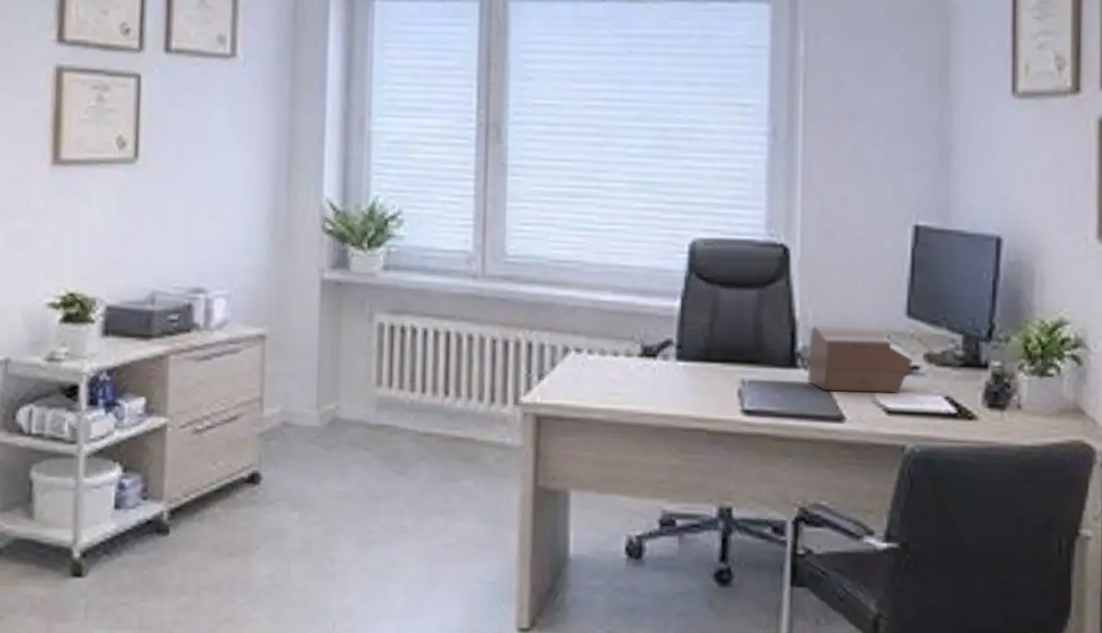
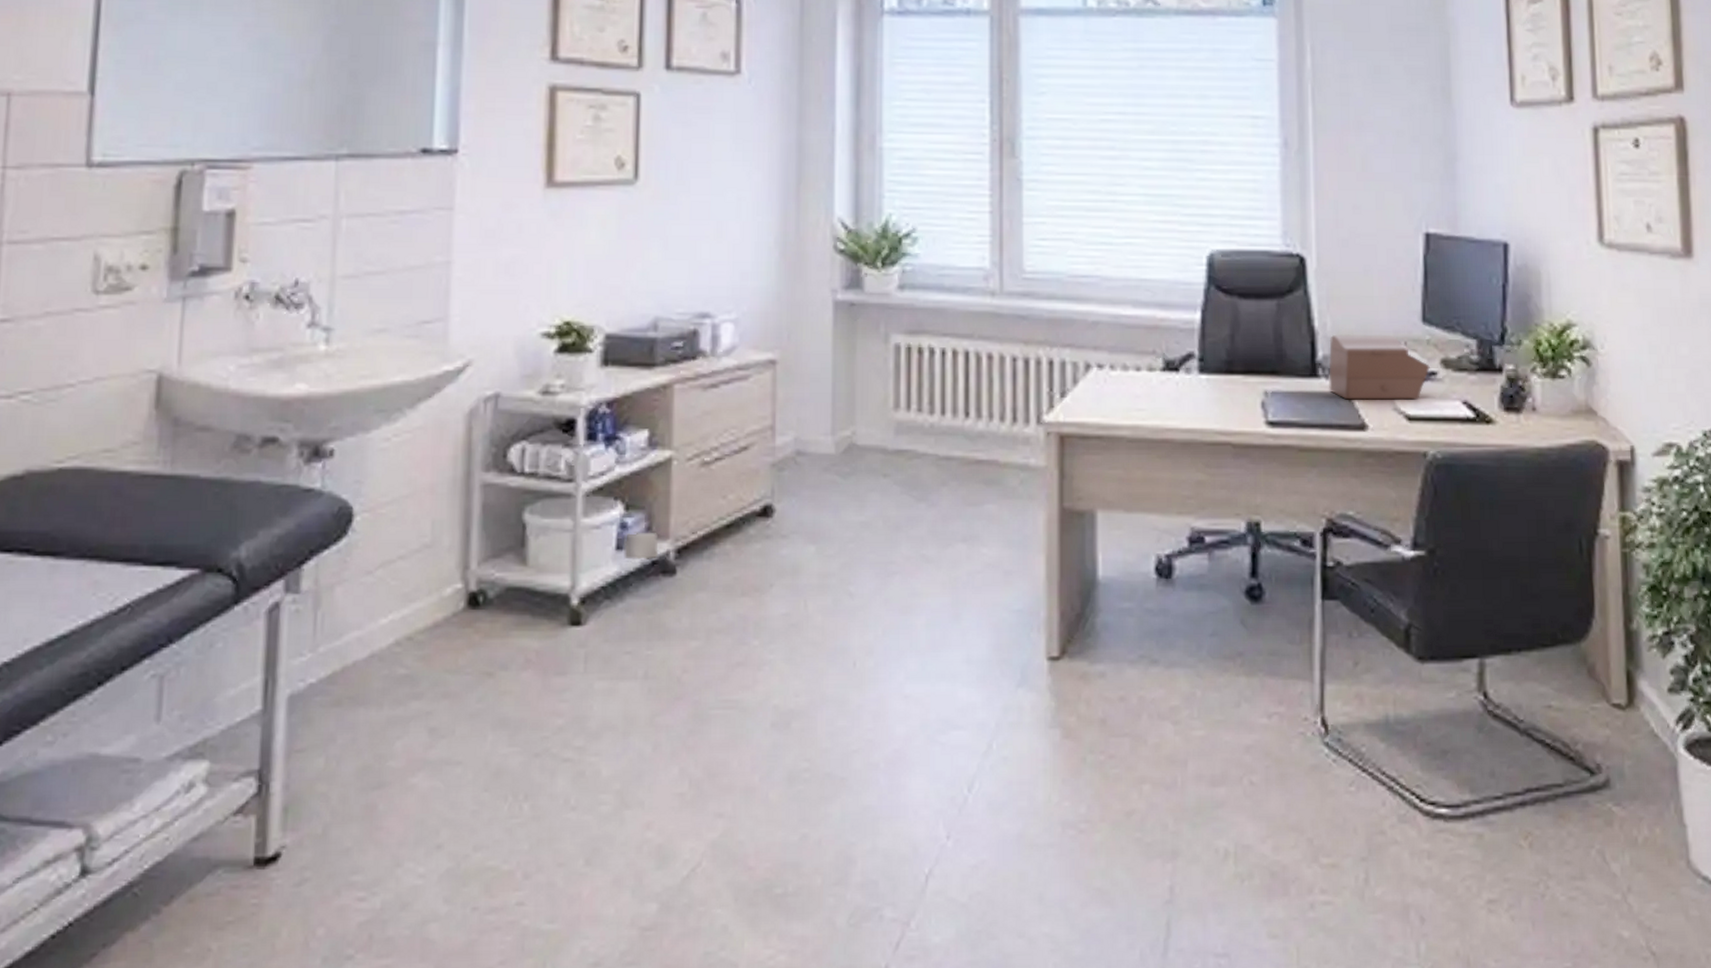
jar: none [121,493,154,519] -> present [624,532,659,560]

